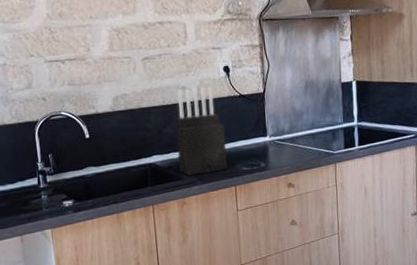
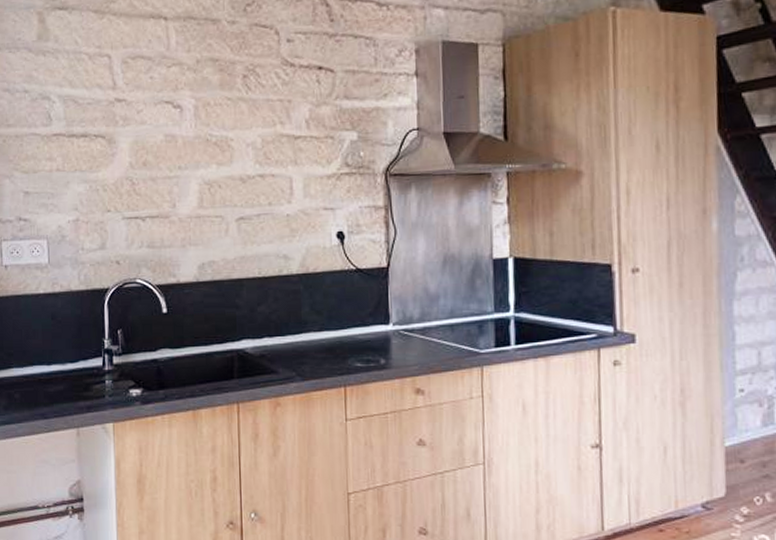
knife block: present [175,86,228,177] -> none [272,256,337,370]

